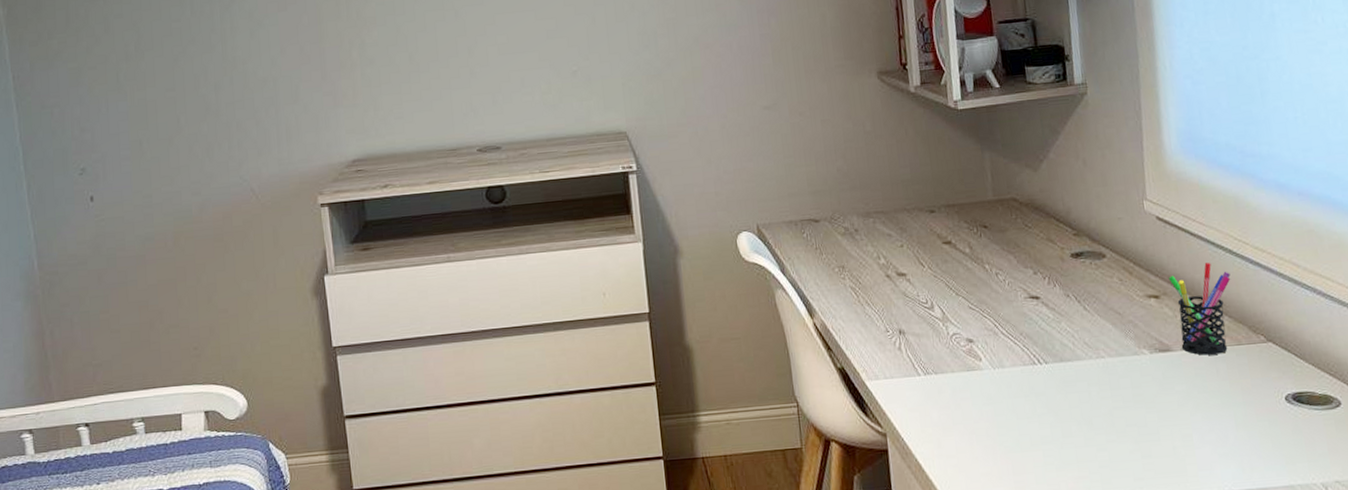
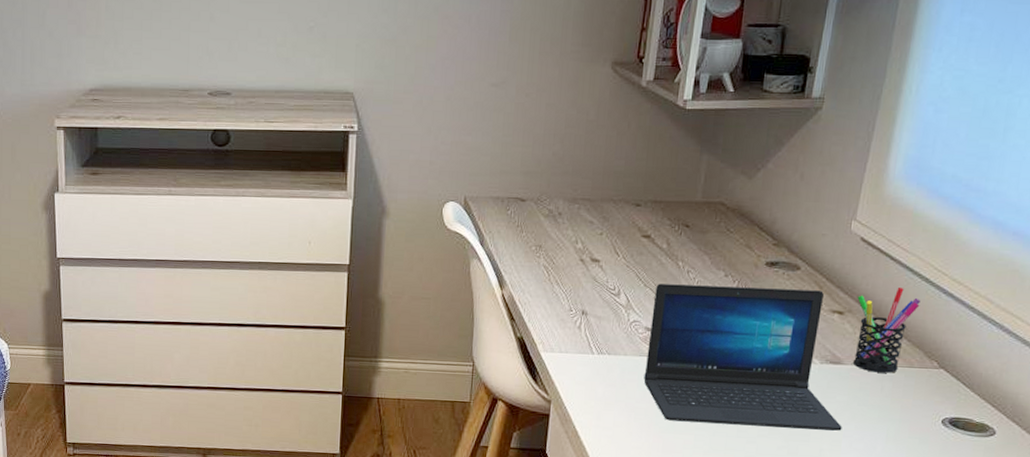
laptop: none [968,276,1190,439] -> present [644,284,842,431]

